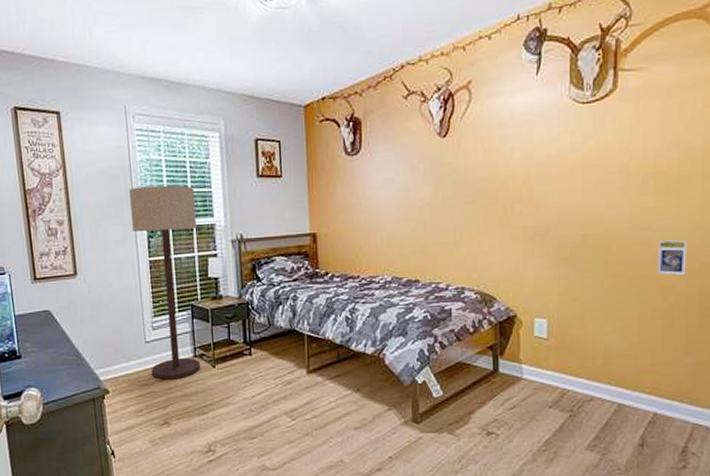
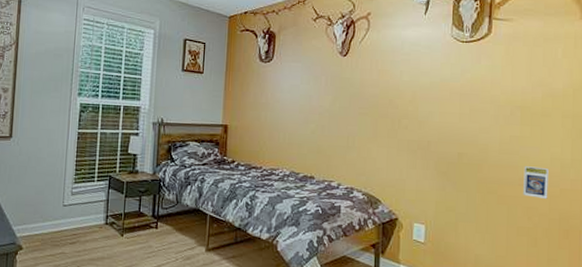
floor lamp: present [129,185,201,380] -> none [64,67,126,243]

